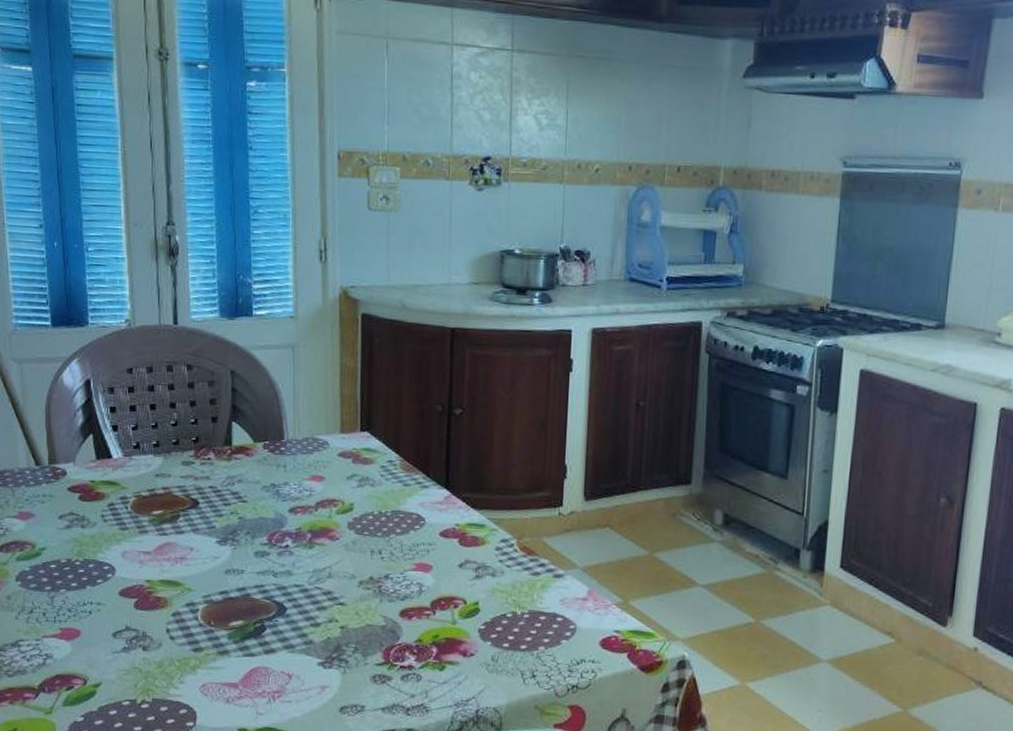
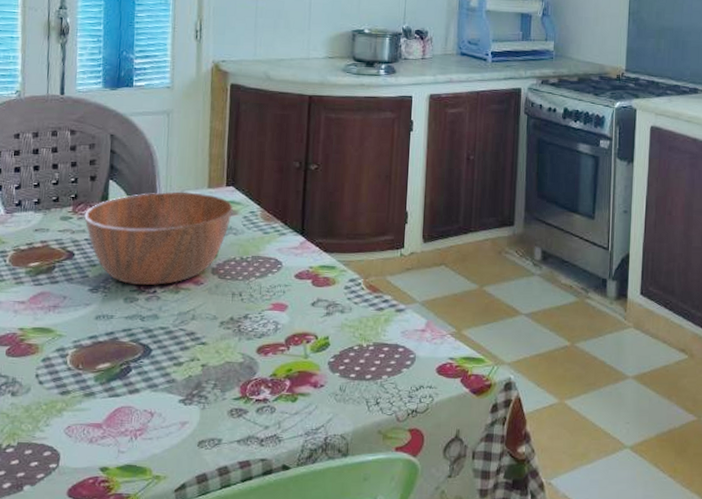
bowl: none [207,435,369,539] -> present [84,191,233,286]

